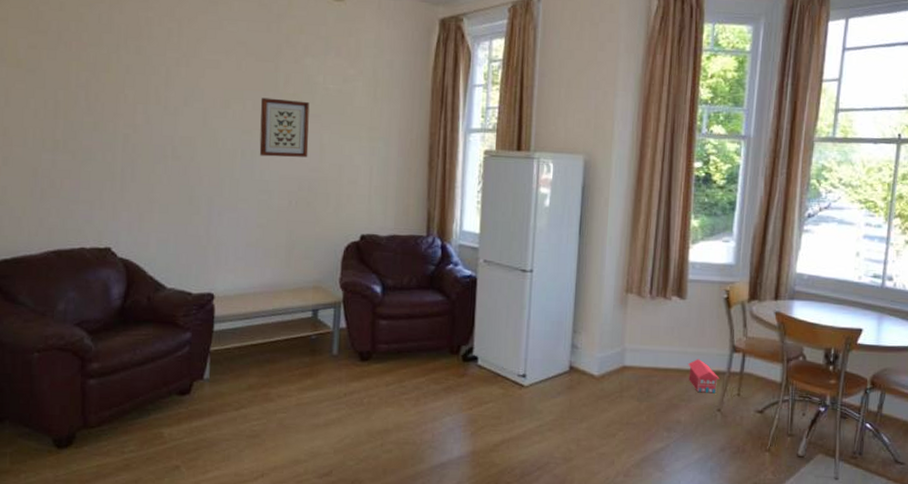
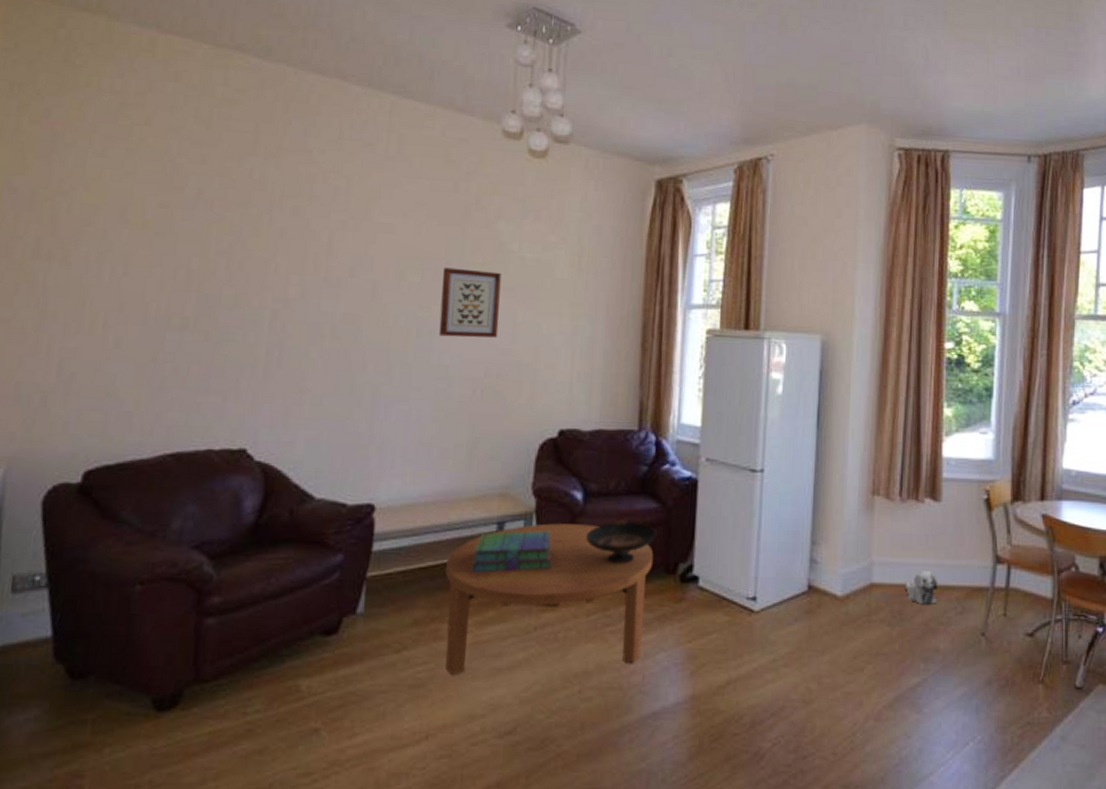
coffee table: none [272,311,441,429] -> present [445,523,654,675]
stack of books: none [292,317,357,350] -> present [471,531,552,573]
decorative bowl: none [384,309,443,346] -> present [585,519,657,565]
plush toy: none [652,356,682,385] -> present [904,570,939,606]
toy house: present [688,359,720,394] -> none [946,573,983,614]

